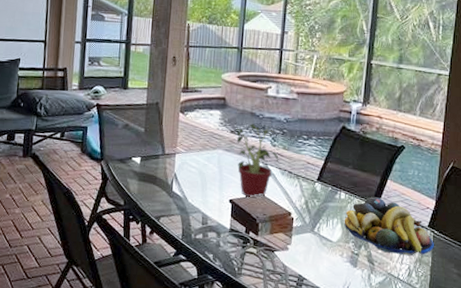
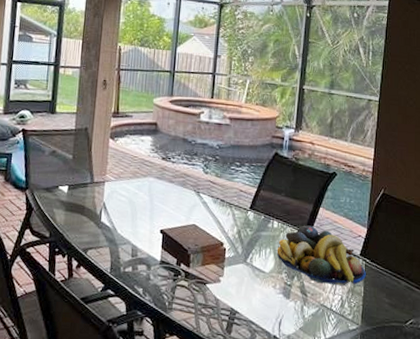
potted plant: present [236,124,280,199] -> none [167,150,212,228]

